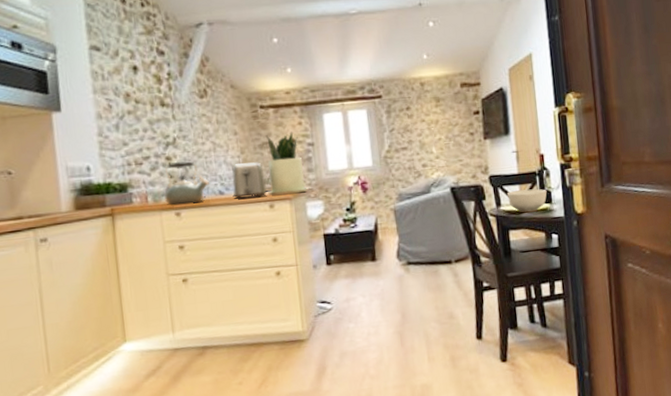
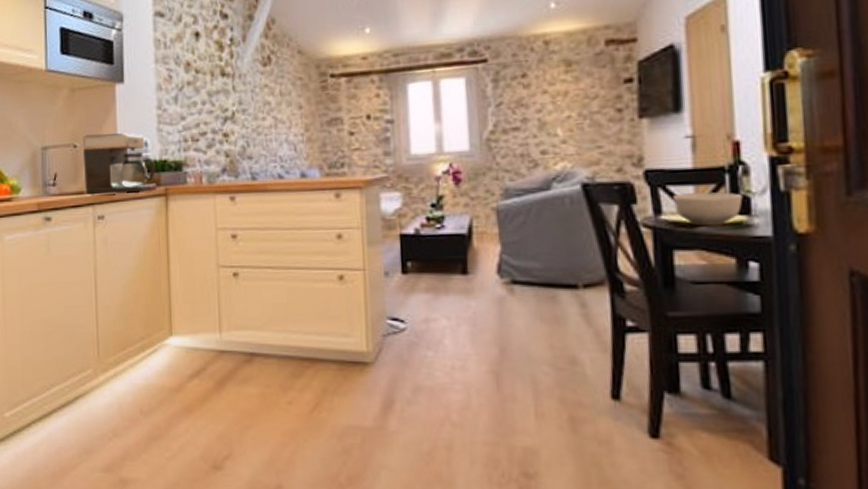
coffee maker: none [18,159,103,220] -> present [83,133,157,195]
kettle: present [164,161,209,207] -> none [219,138,268,190]
toaster: present [232,162,267,200] -> none [294,142,333,186]
planter: present [265,131,309,196] -> none [334,105,384,184]

